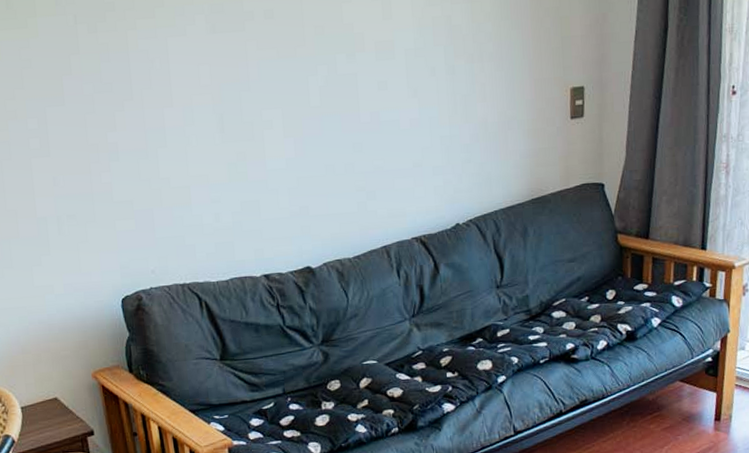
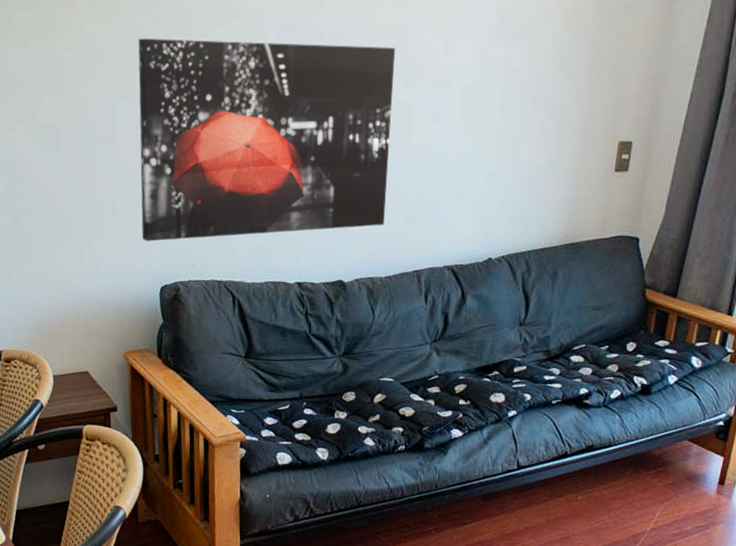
wall art: none [60,18,345,253] -> present [138,38,396,242]

